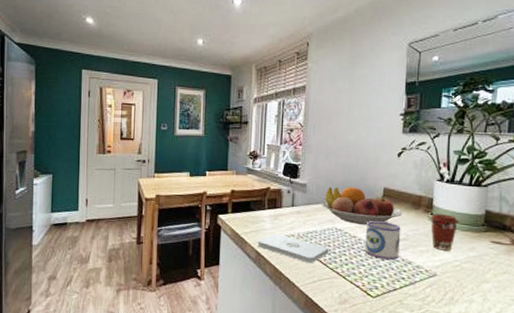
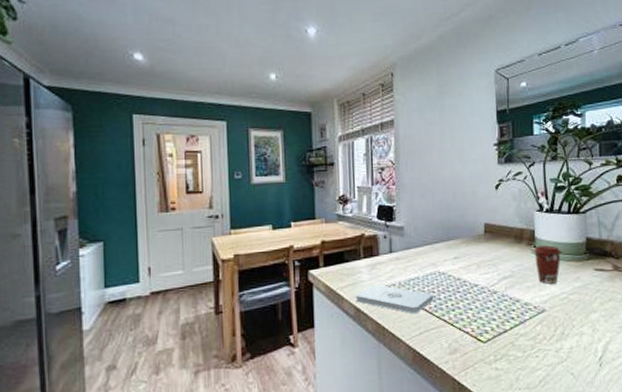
fruit bowl: present [321,187,403,225] -> none [421,225,506,266]
mug: present [364,220,401,260] -> none [469,259,506,300]

